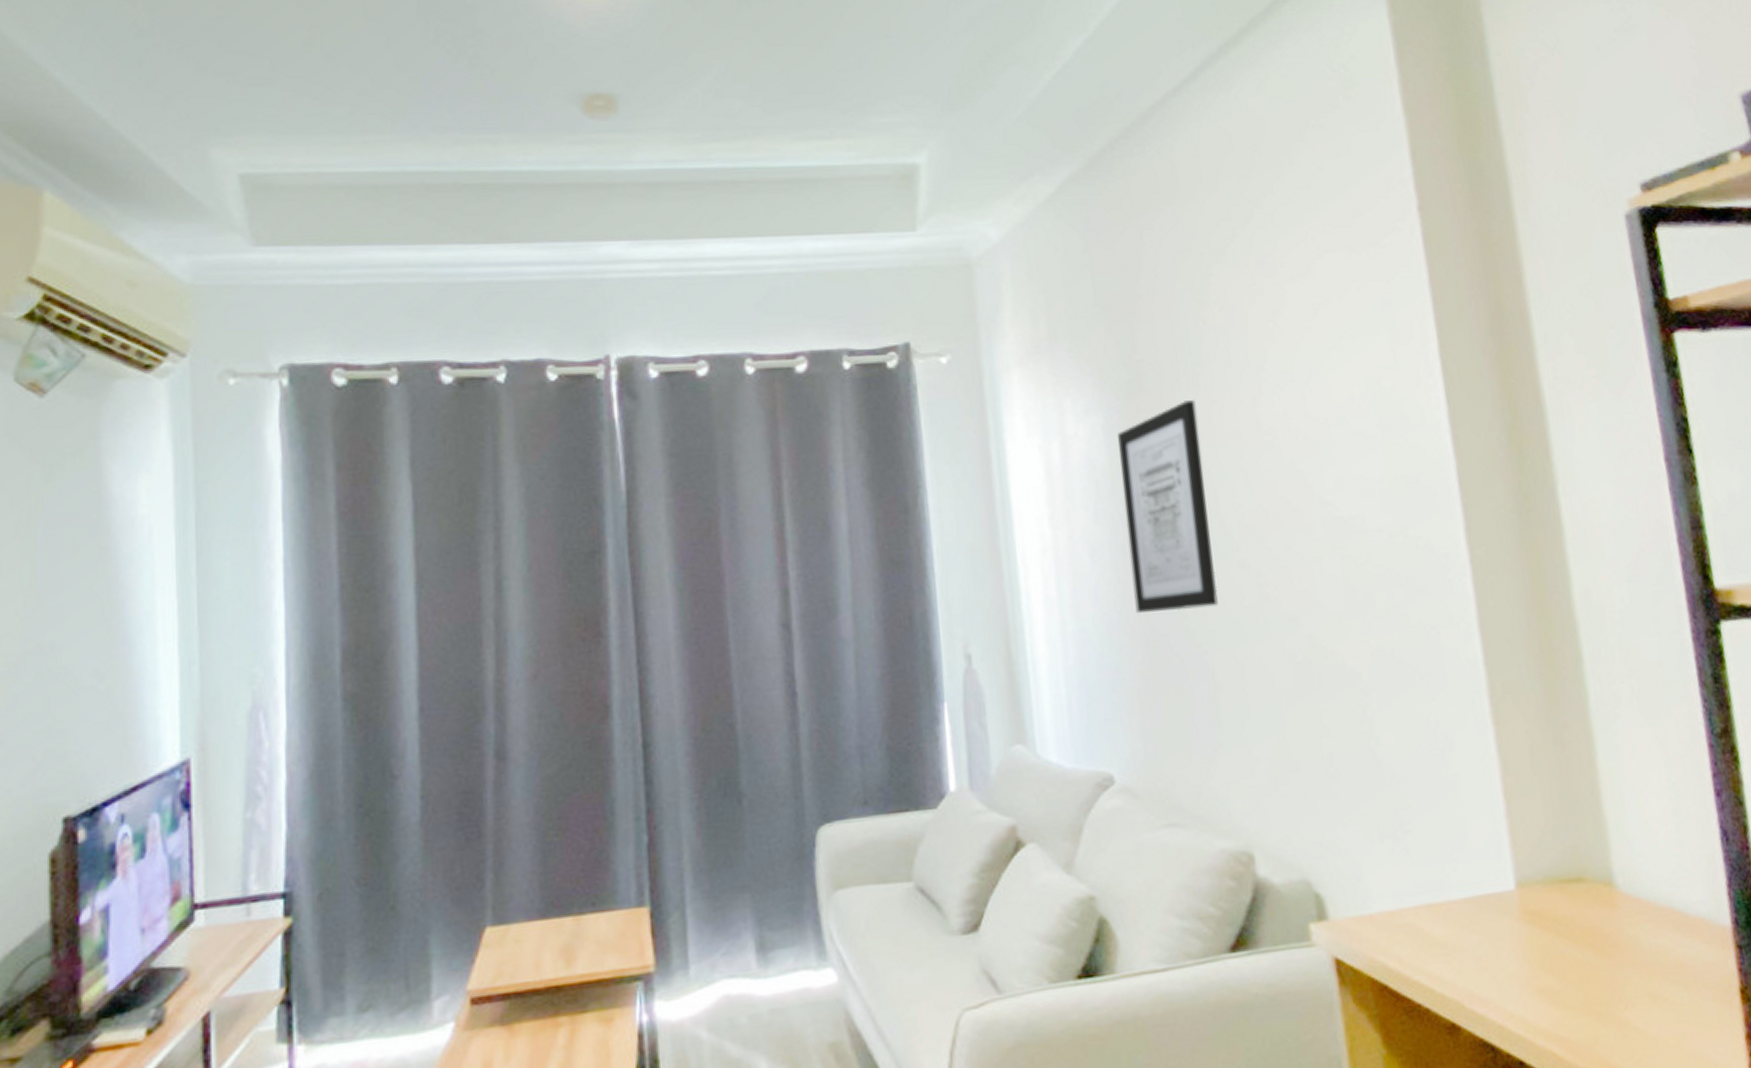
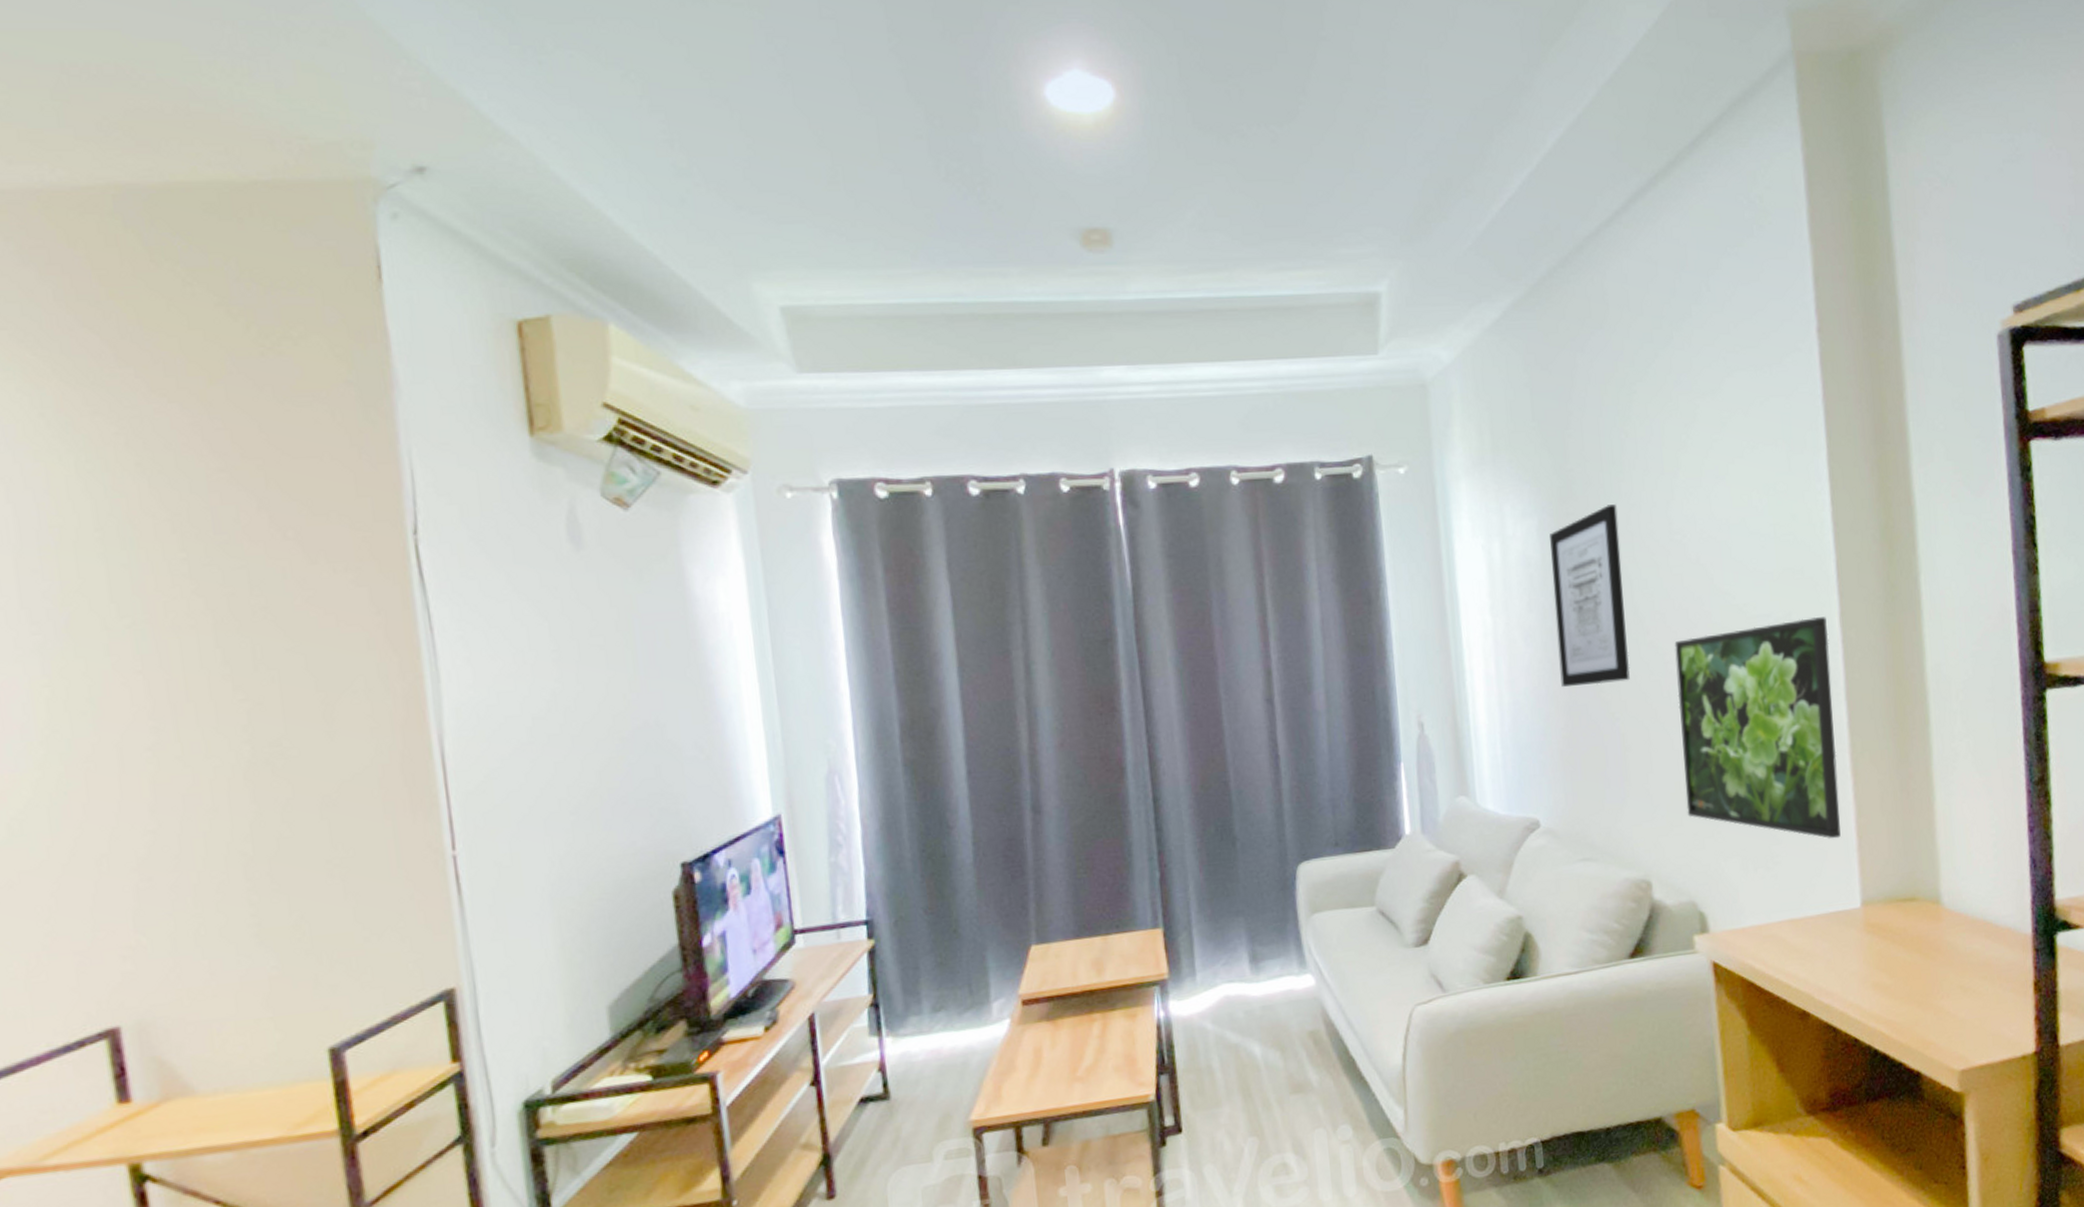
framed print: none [1270,532,1484,803] -> present [1674,617,1841,839]

